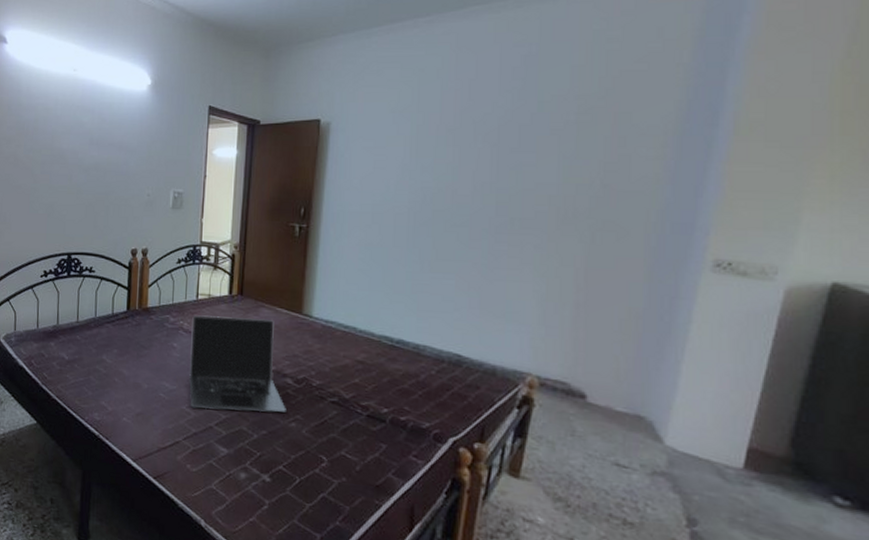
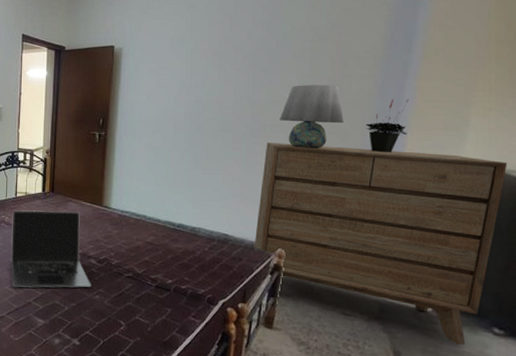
dresser: none [496,241,858,517] -> present [254,143,508,345]
table lamp: none [533,168,620,250] -> present [280,85,343,148]
potted plant: none [651,187,712,258] -> present [366,98,409,153]

